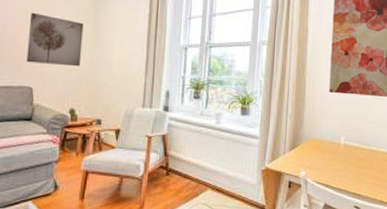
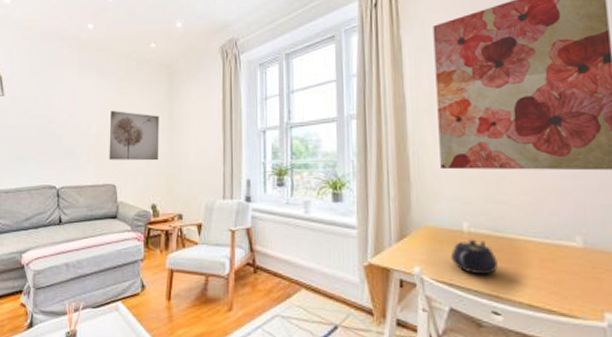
teapot: none [329,150,362,178] -> present [450,239,498,275]

